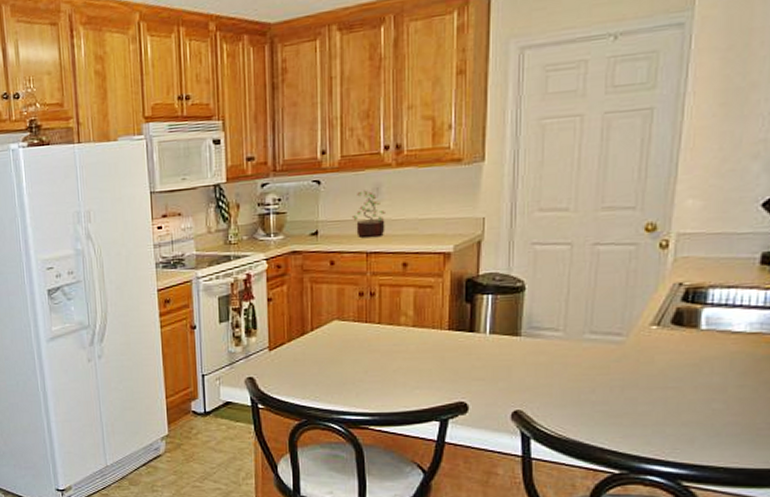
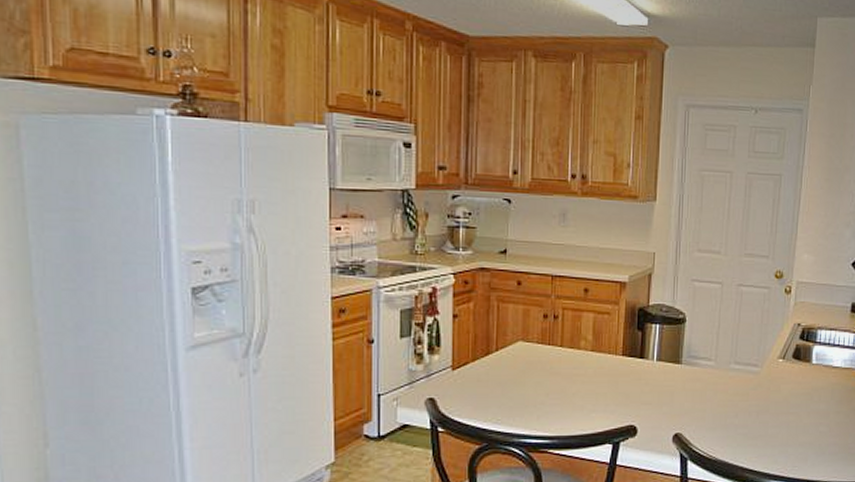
decorative plant: present [351,190,385,238] -> none [539,214,570,262]

